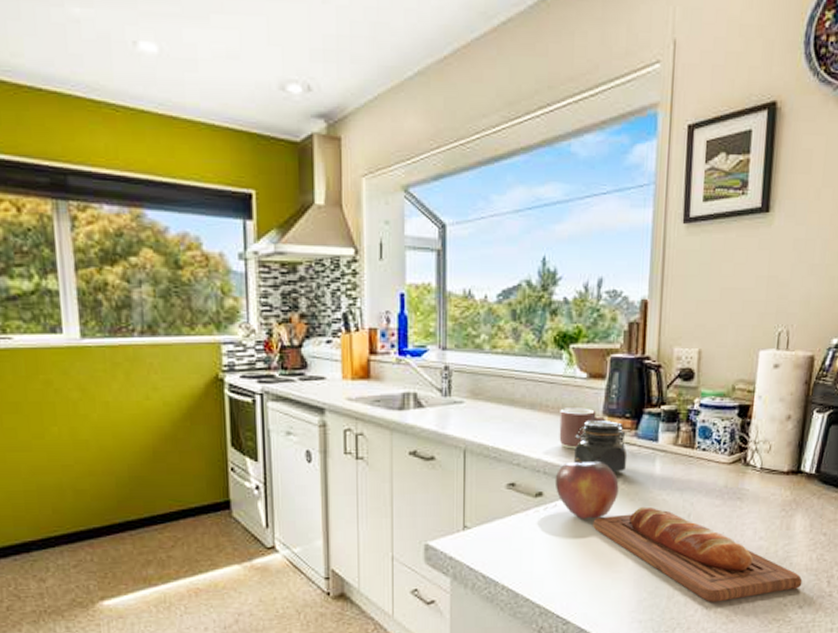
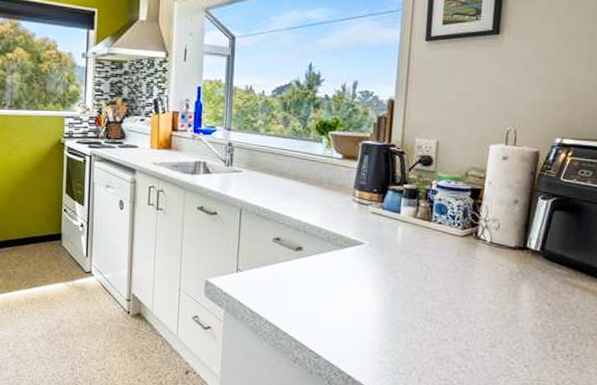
fruit: present [554,458,619,519] -> none [312,222,366,273]
mug: present [559,408,605,449] -> none [317,181,356,215]
jar: present [574,419,628,473] -> none [329,192,374,237]
bread loaf: present [593,506,803,602] -> none [343,266,528,354]

